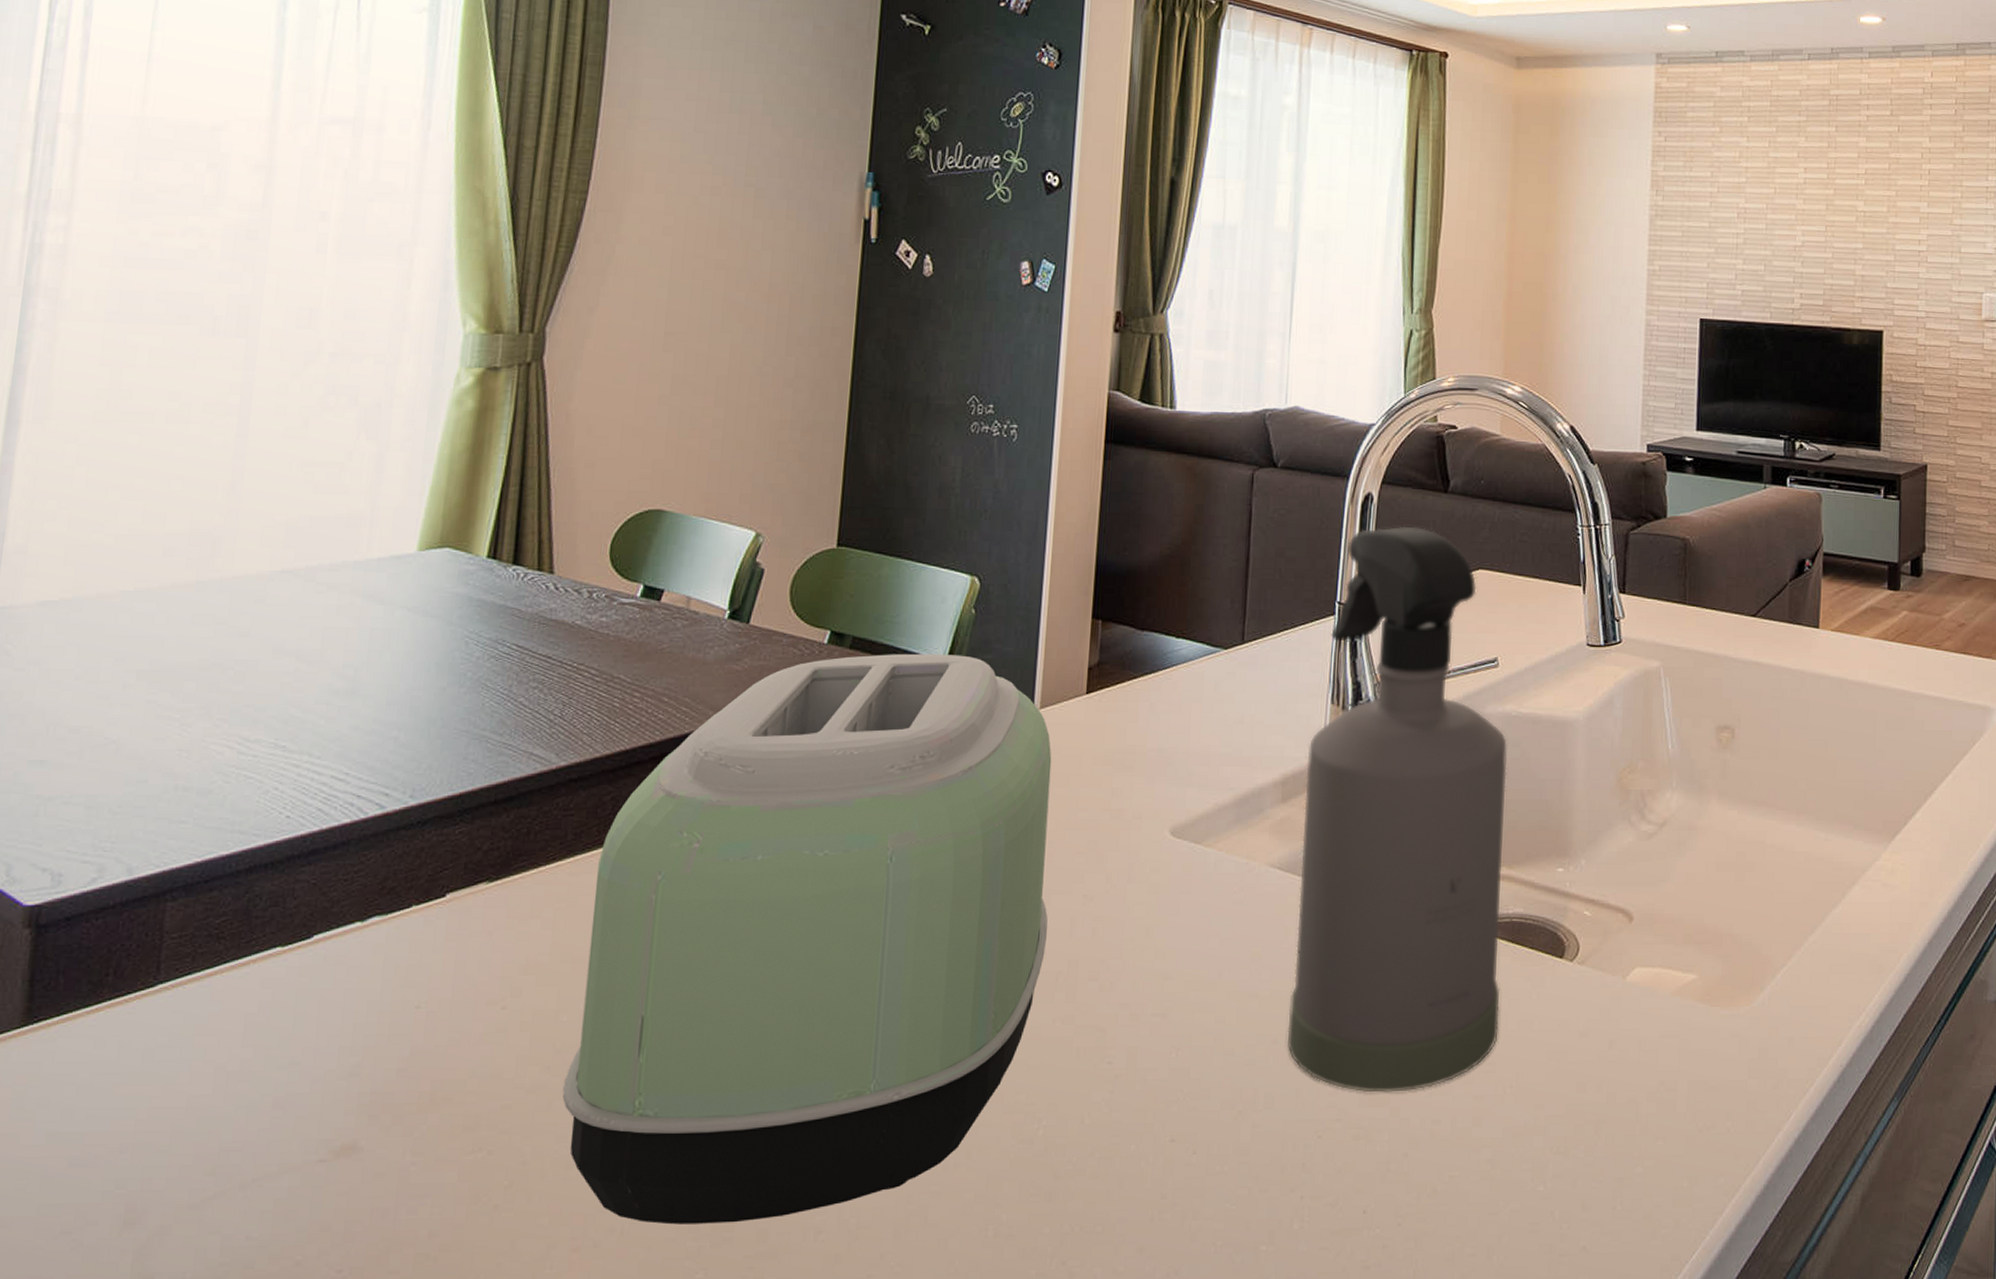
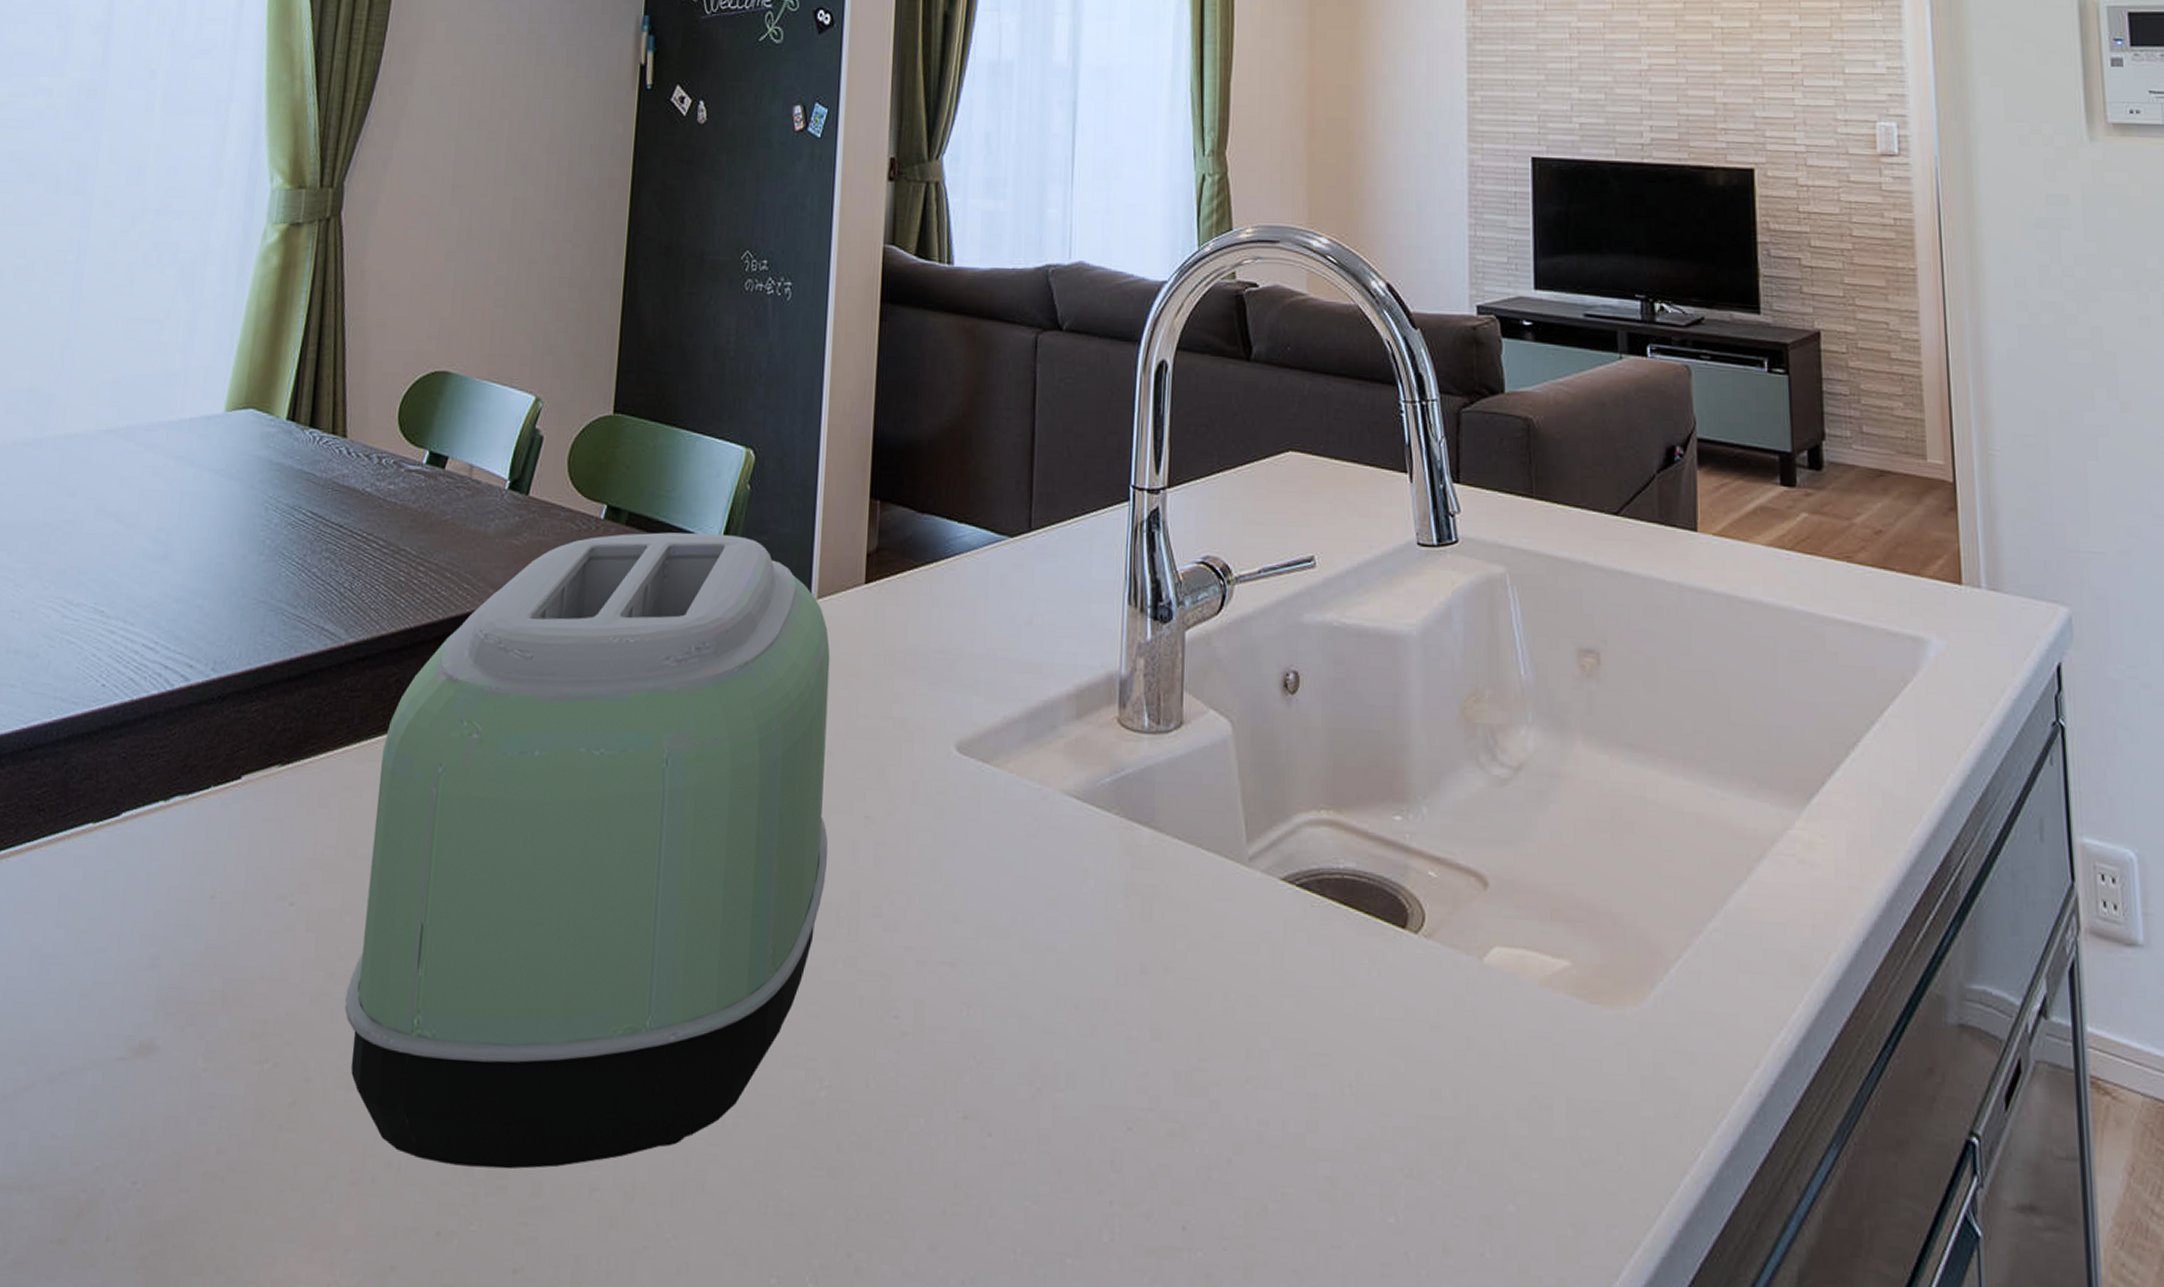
spray bottle: present [1286,526,1507,1093] -> none [1089,399,1333,1082]

